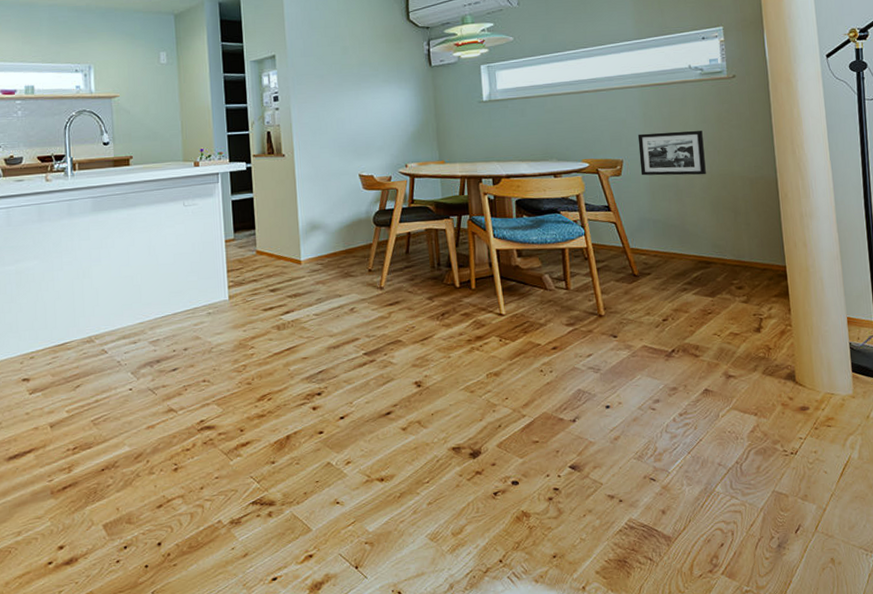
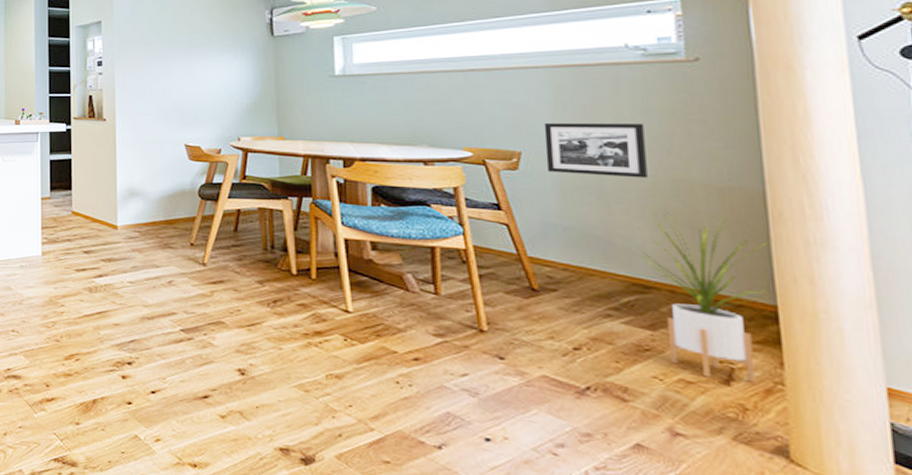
house plant: none [701,200,783,328] -> present [638,213,774,383]

